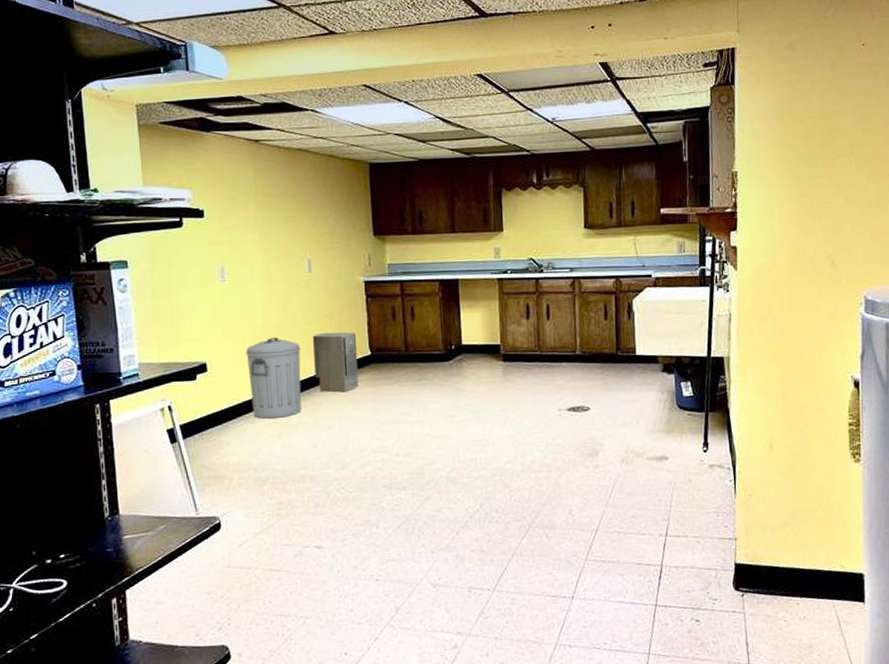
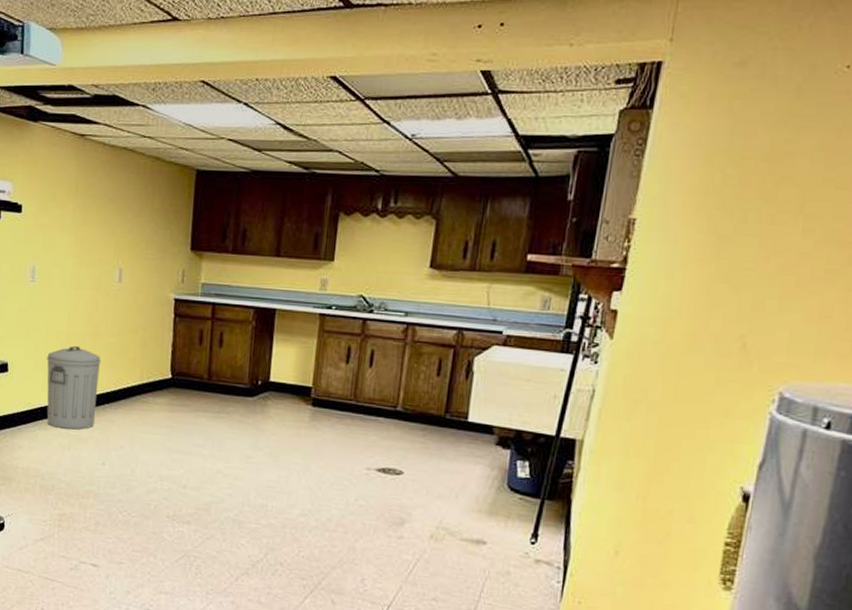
air purifier: present [312,332,359,392] -> none [112,348,159,413]

